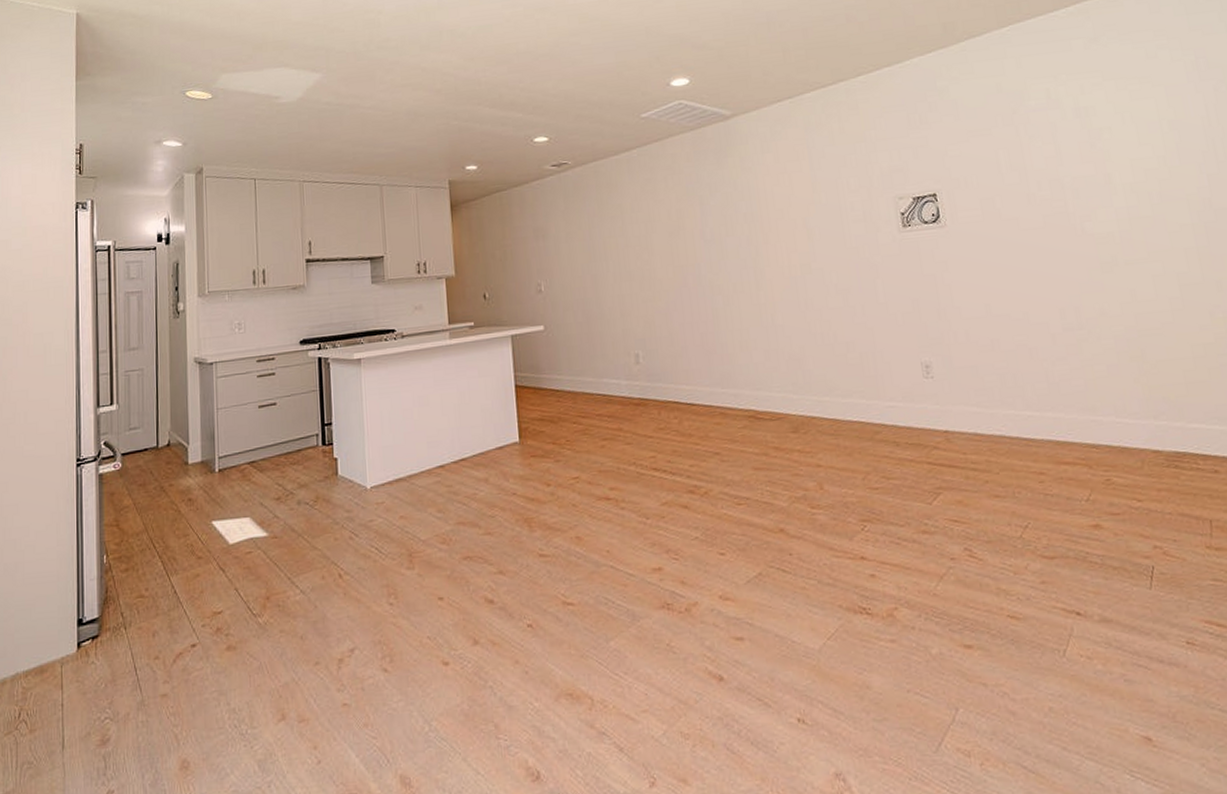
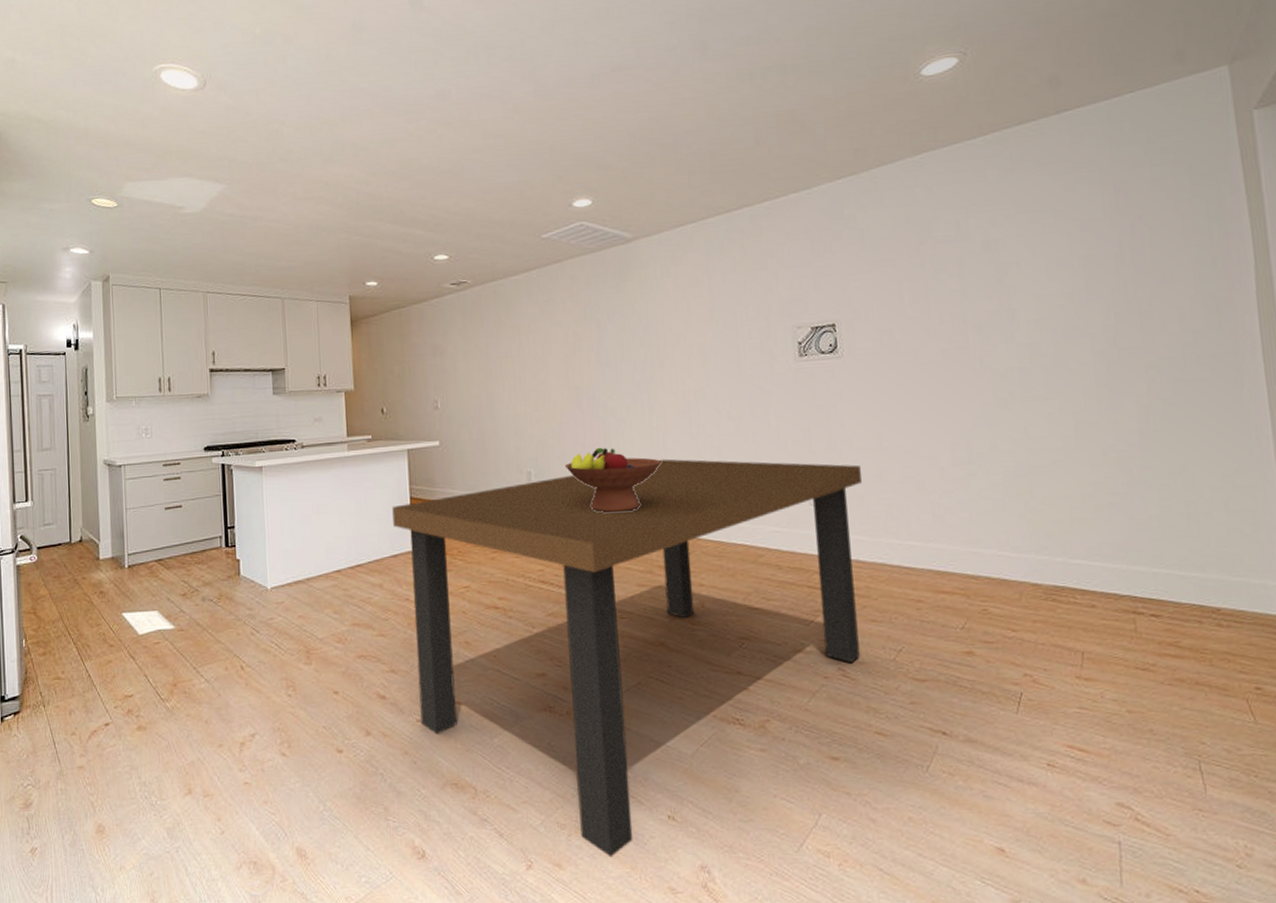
dining table: none [497,334,986,769] -> present [392,458,862,858]
fruit bowl: none [674,326,771,394] -> present [565,447,661,513]

